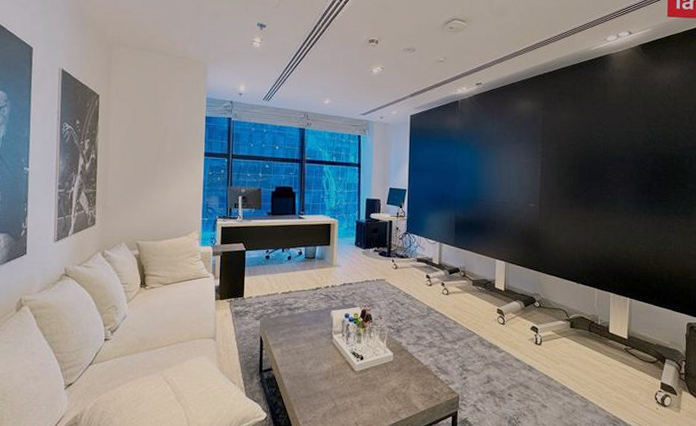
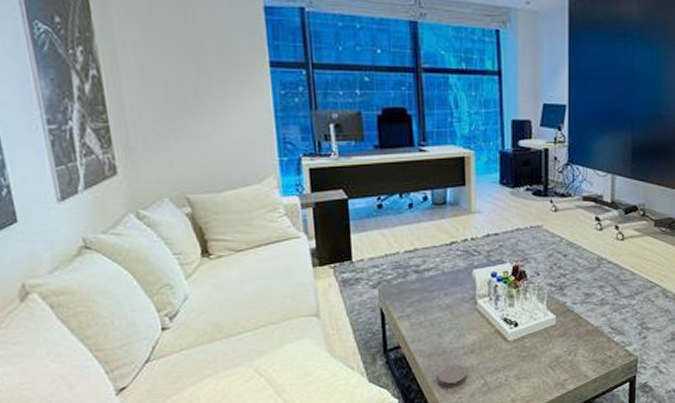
coaster: none [299,388,321,406] -> present [439,364,467,387]

